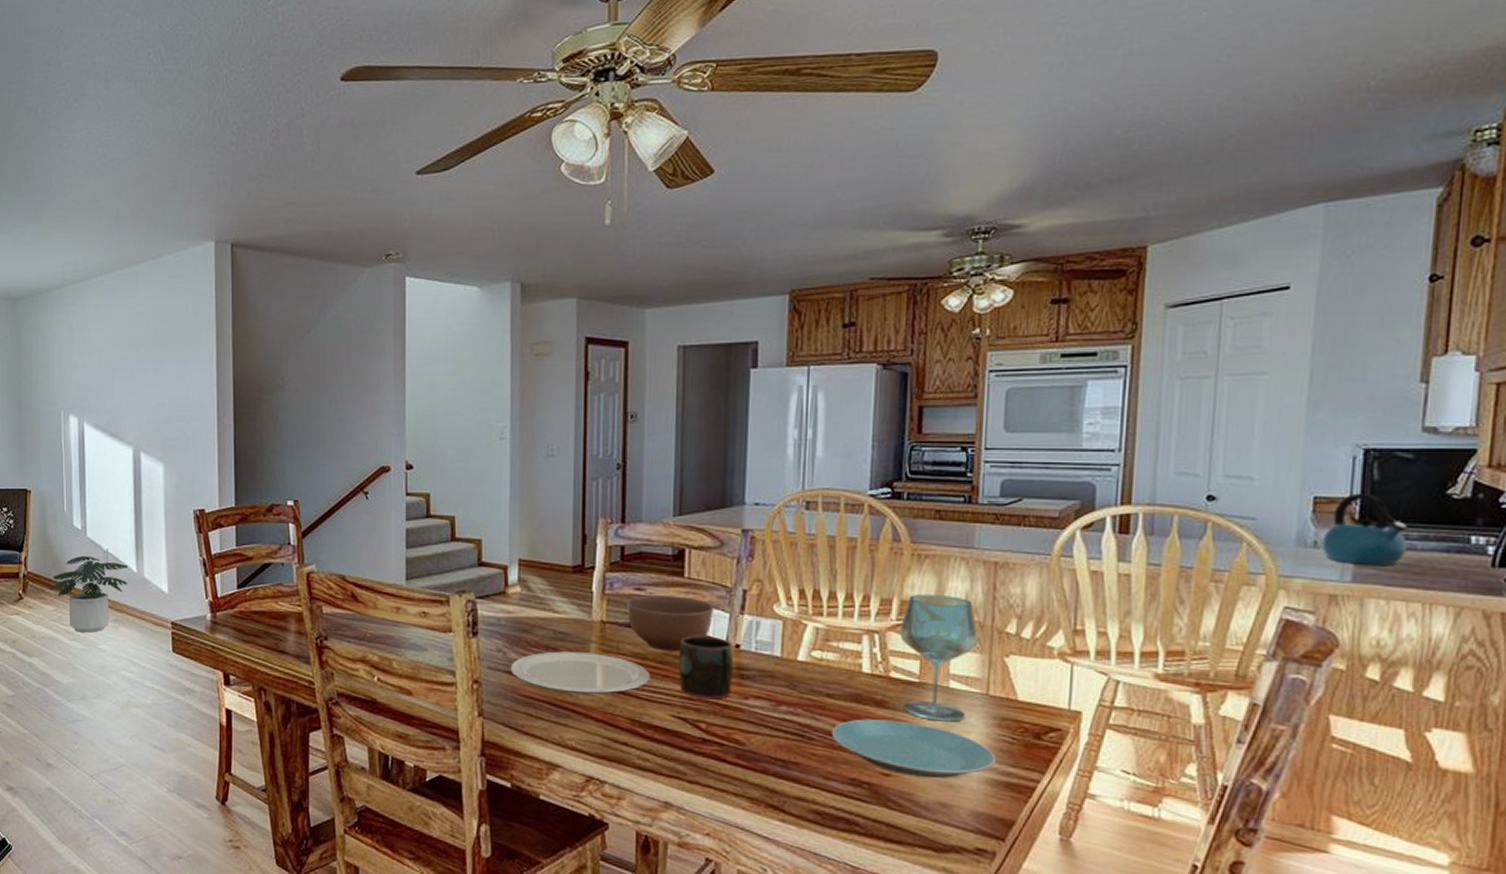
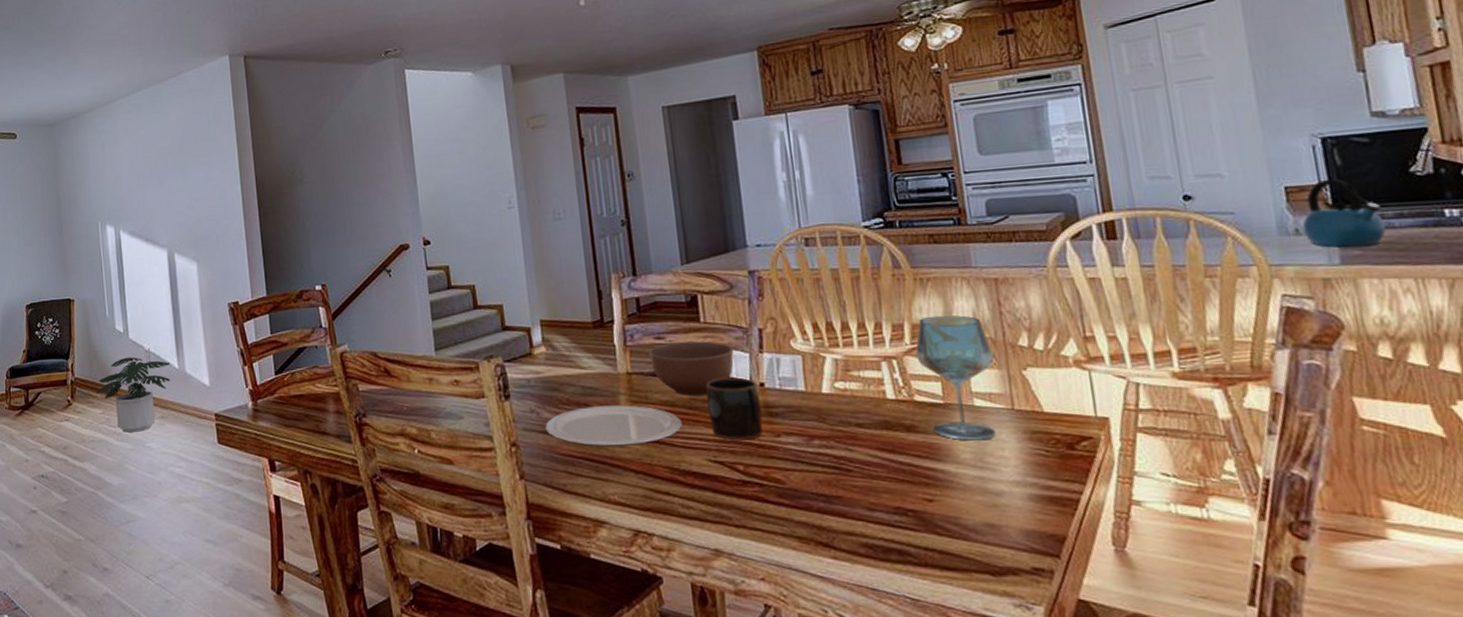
plate: present [831,719,997,779] -> none [867,444,1036,500]

